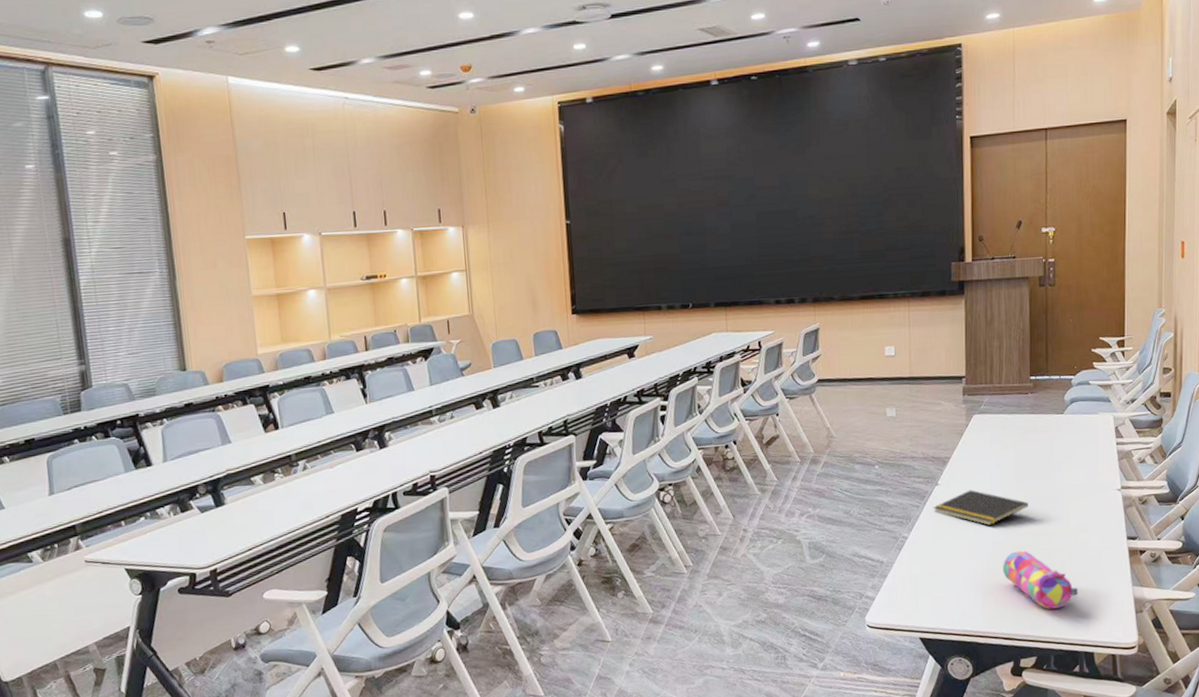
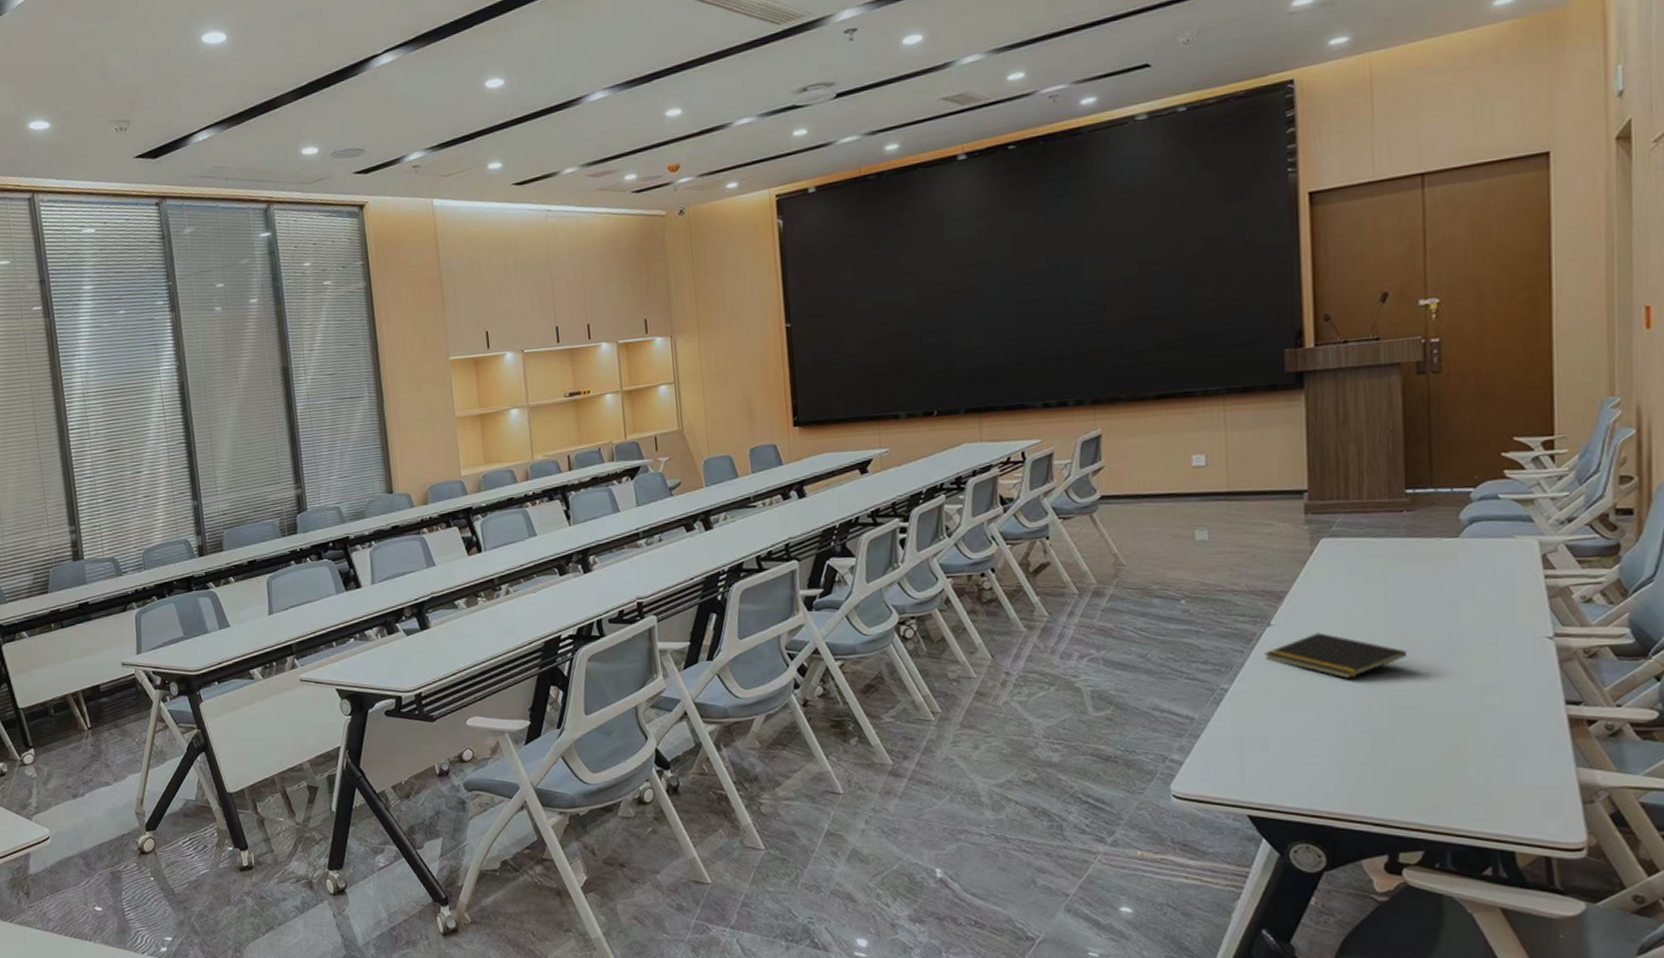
pencil case: present [1003,550,1079,609] -> none [1369,712,1488,791]

